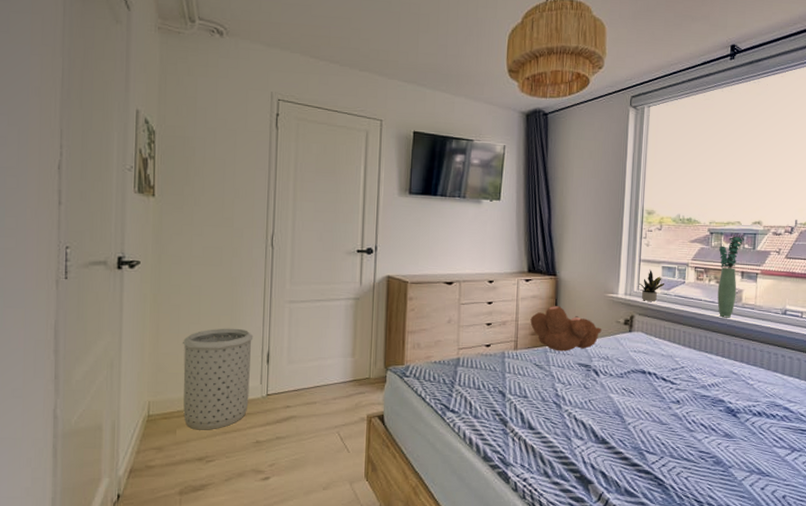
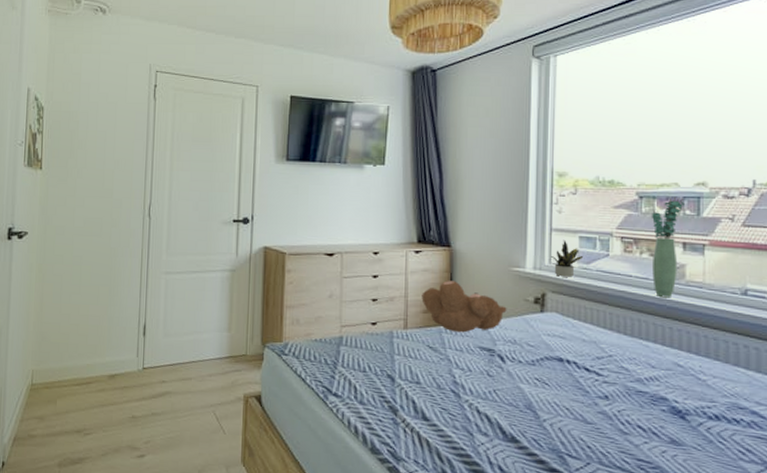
laundry basket: present [183,328,254,430] -> none [63,298,131,402]

